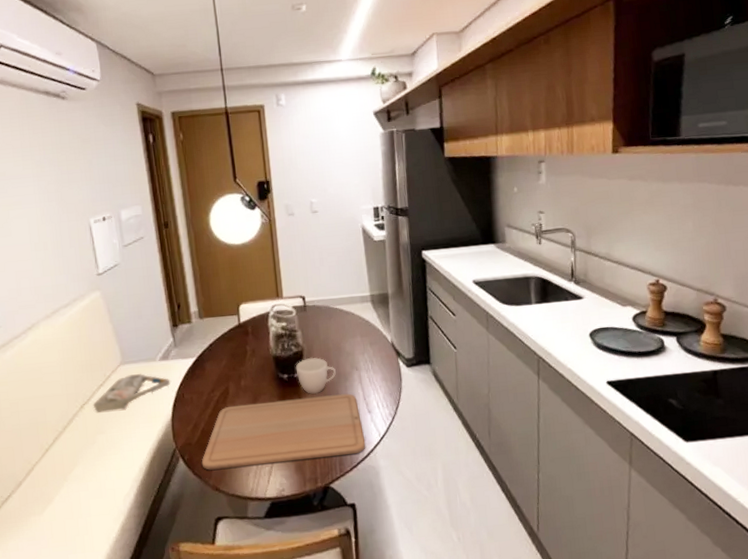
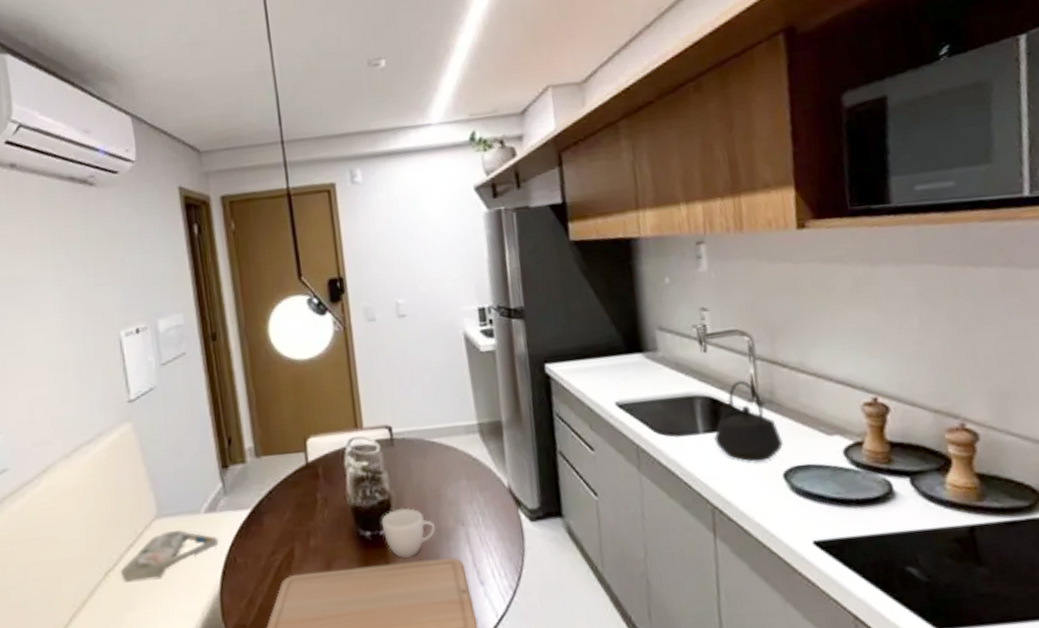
kettle: none [542,265,592,325] -> present [714,380,784,462]

